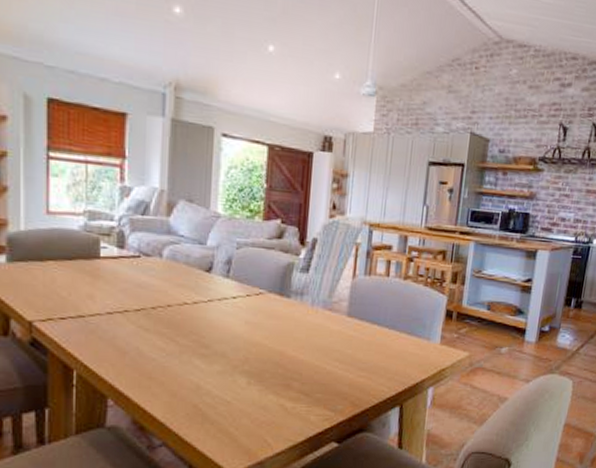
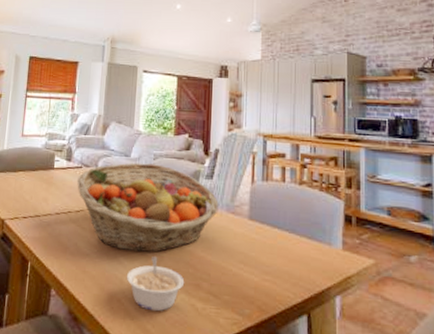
fruit basket: none [135,252,314,355] -> present [77,162,219,253]
legume: none [203,358,273,414] -> present [126,256,185,312]

